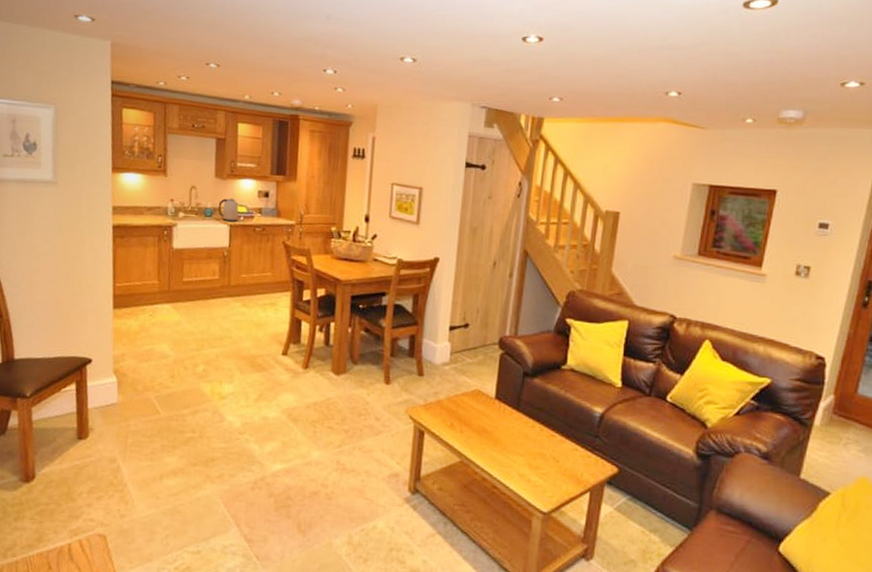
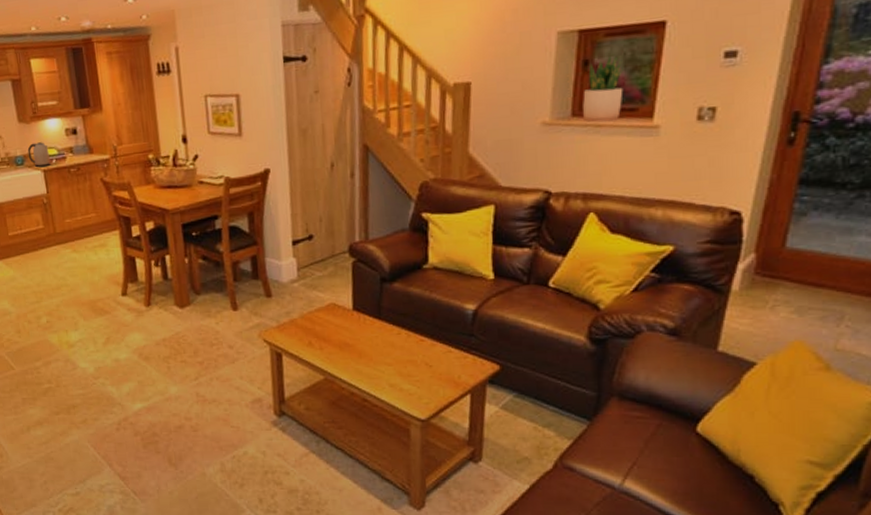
planter: none [707,211,741,265] -> present [583,57,623,123]

